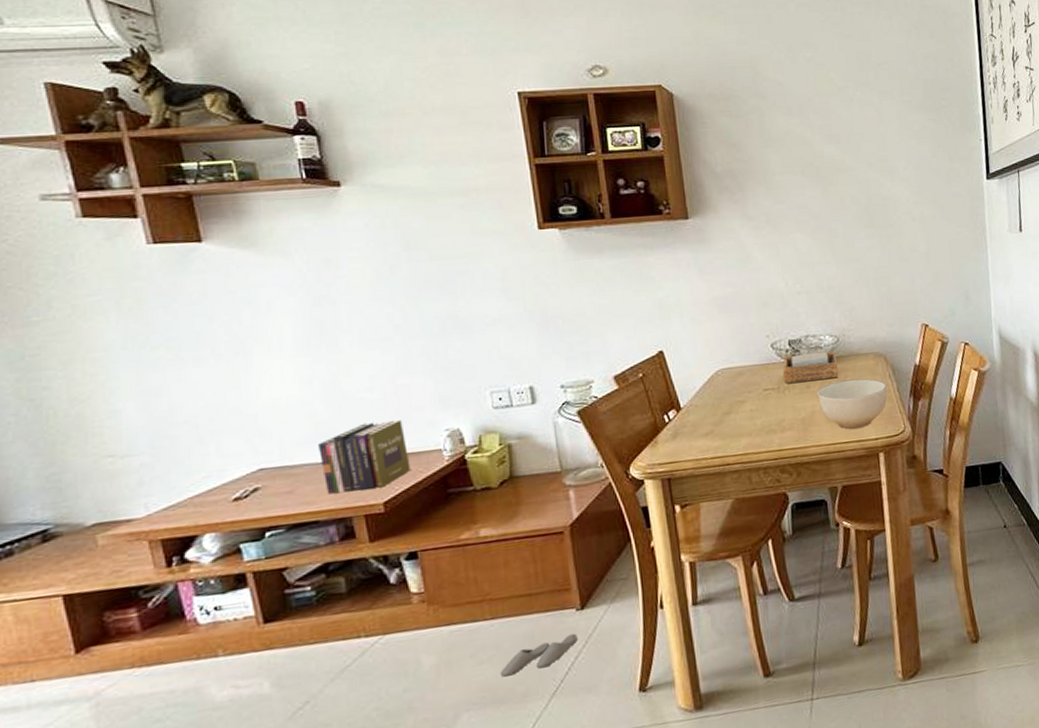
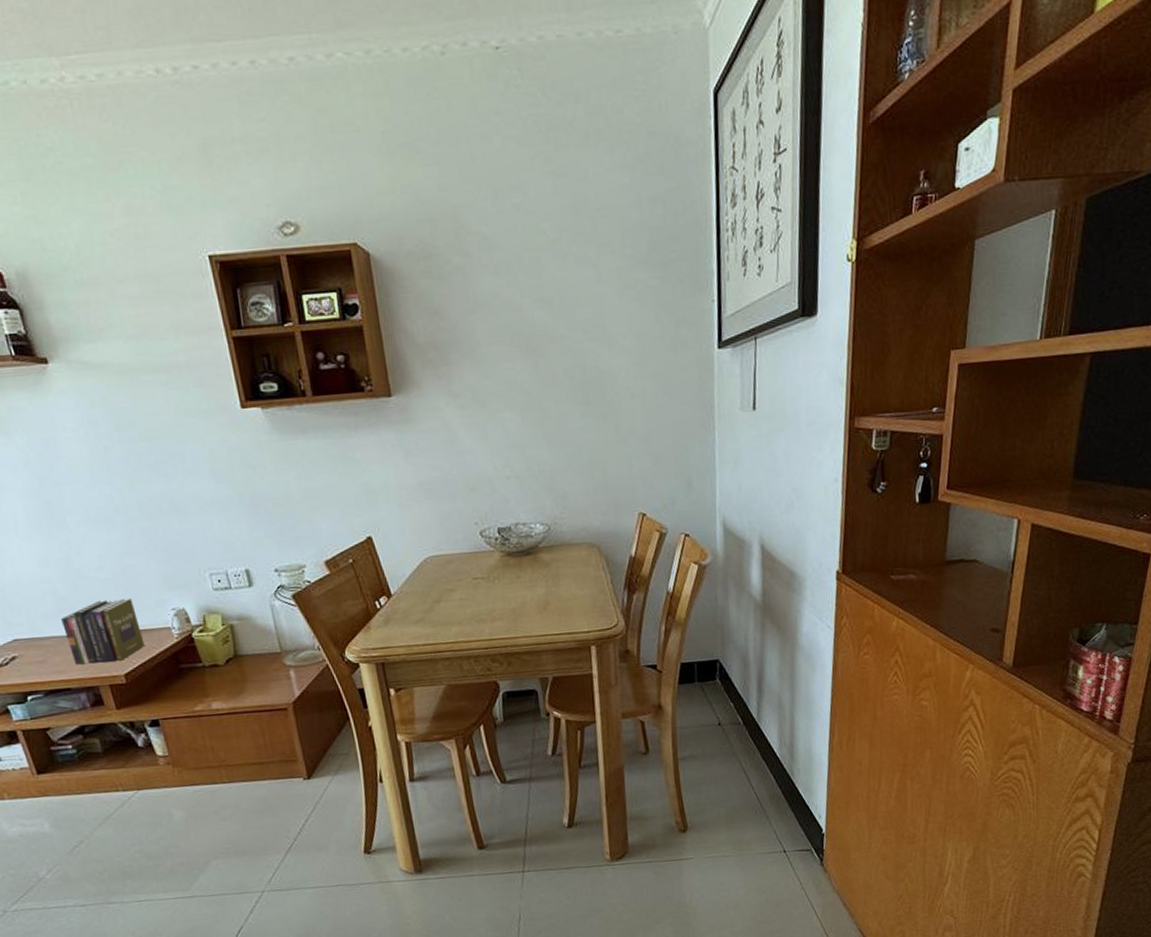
slippers: present [500,633,578,677] -> none [240,799,307,833]
napkin holder: present [783,351,838,383] -> none [492,541,550,573]
bowl: present [817,378,888,429] -> none [528,569,601,621]

